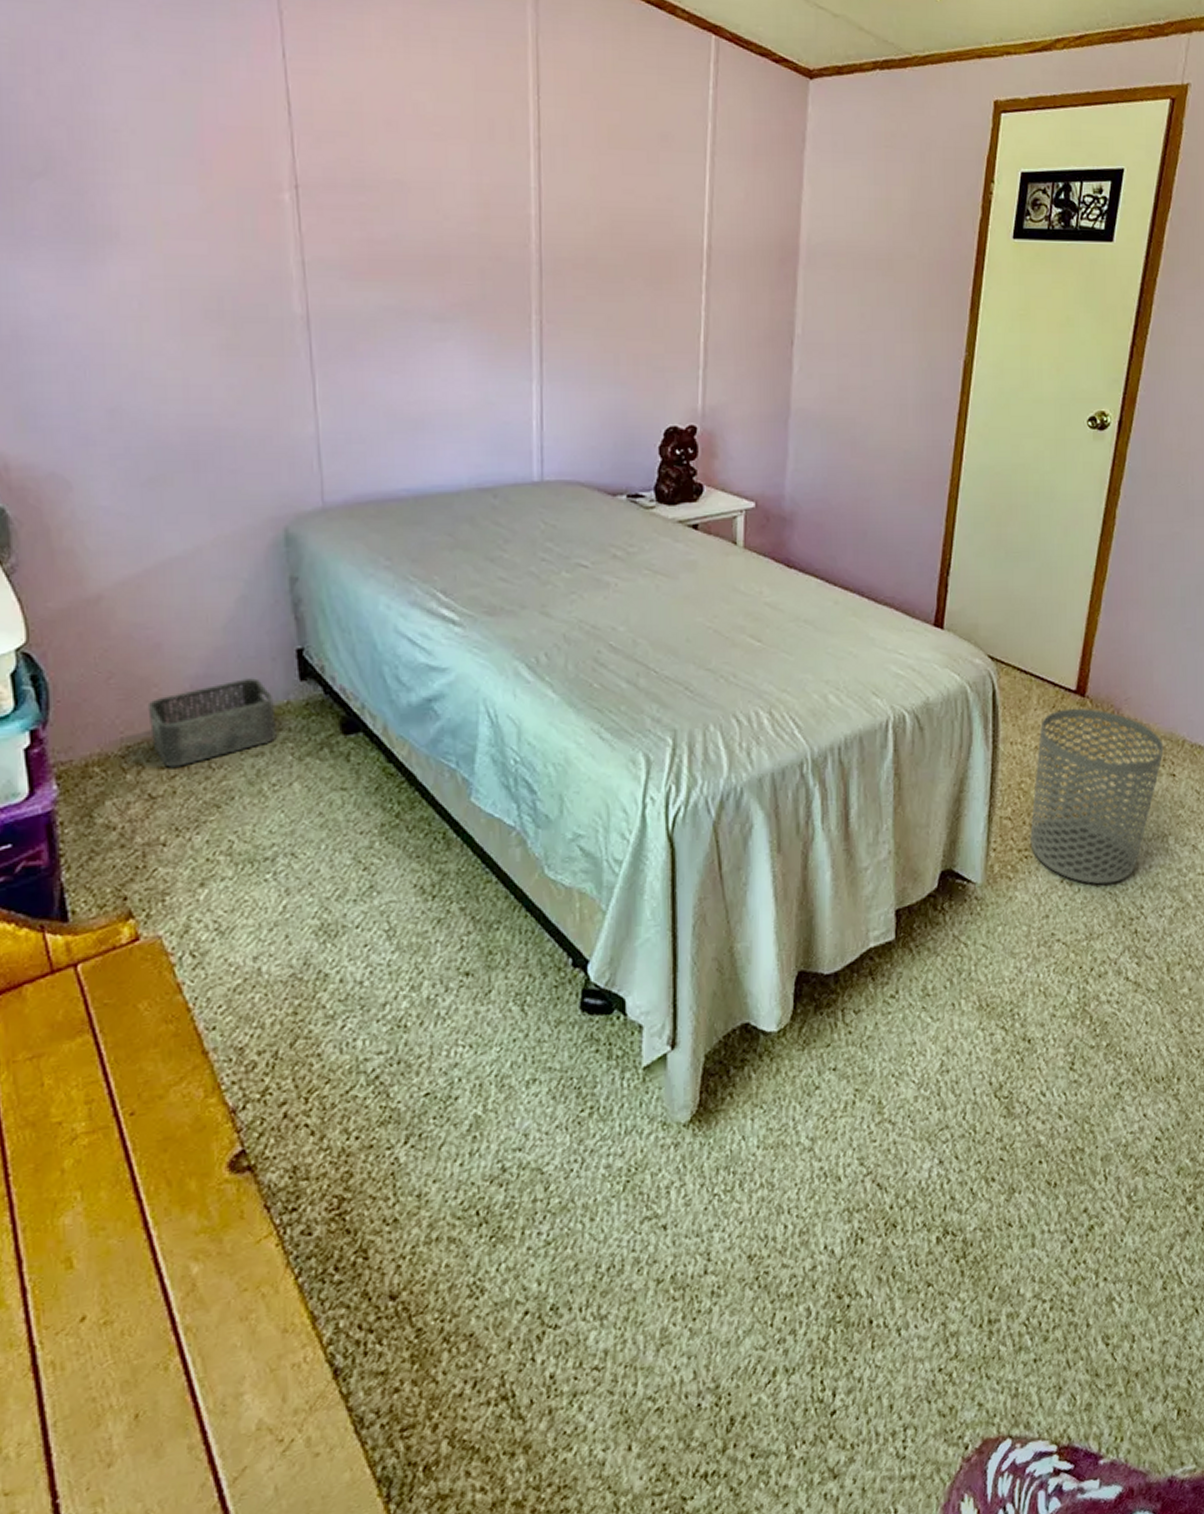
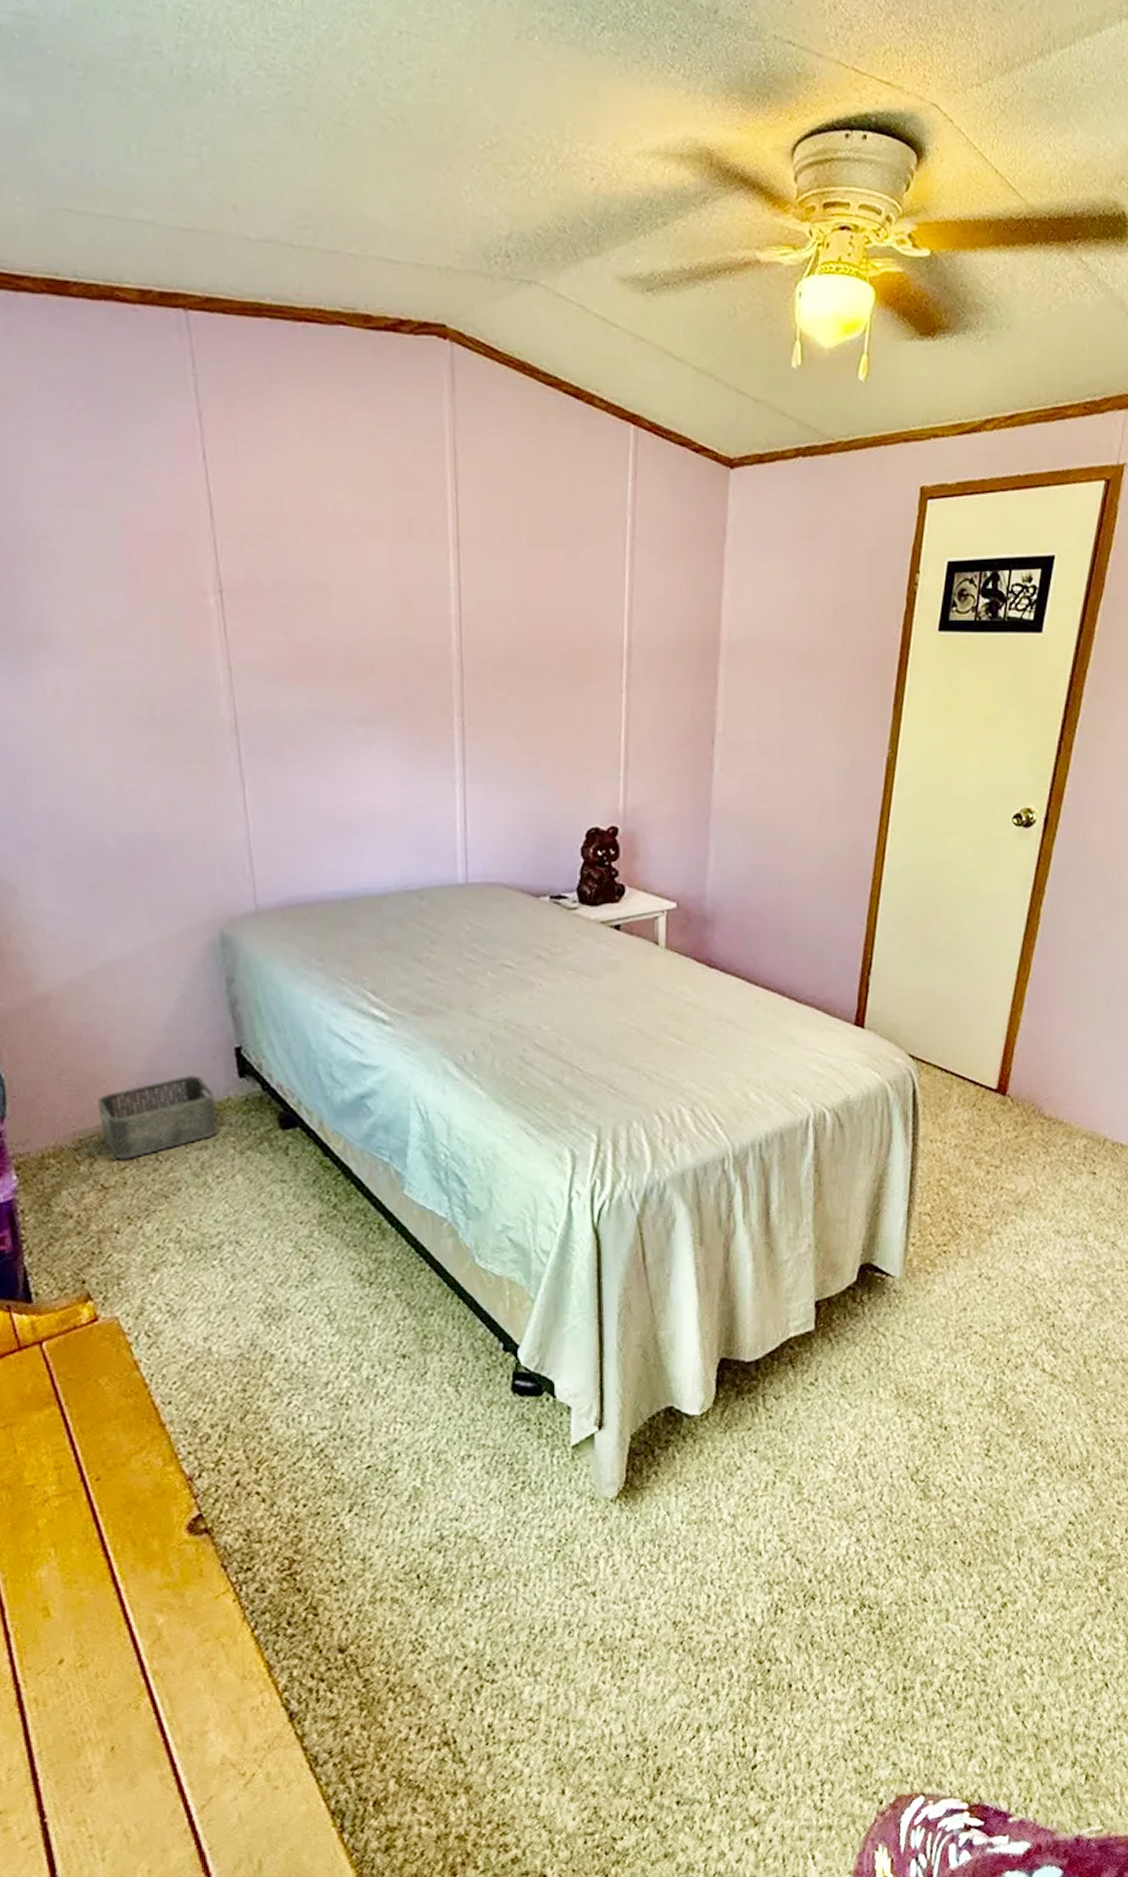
waste bin: present [1030,708,1164,884] -> none [949,1106,1085,1279]

